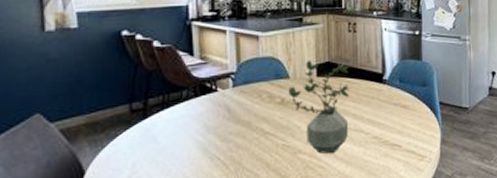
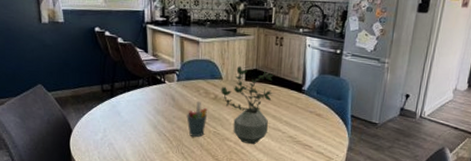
pen holder: none [247,108,274,156] -> present [186,101,208,138]

